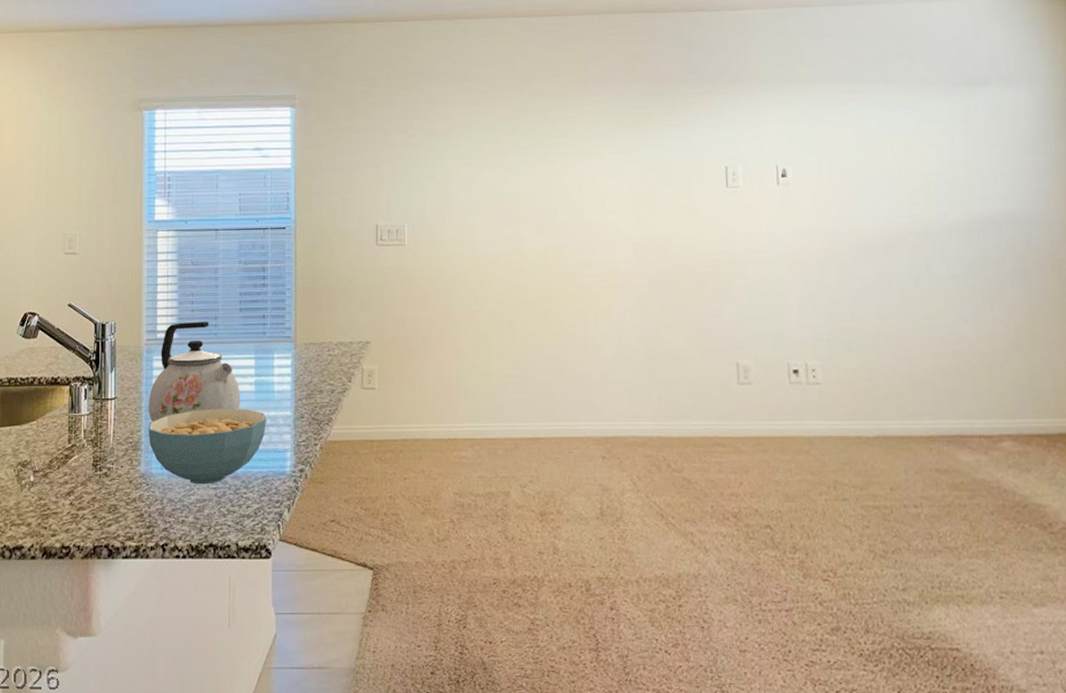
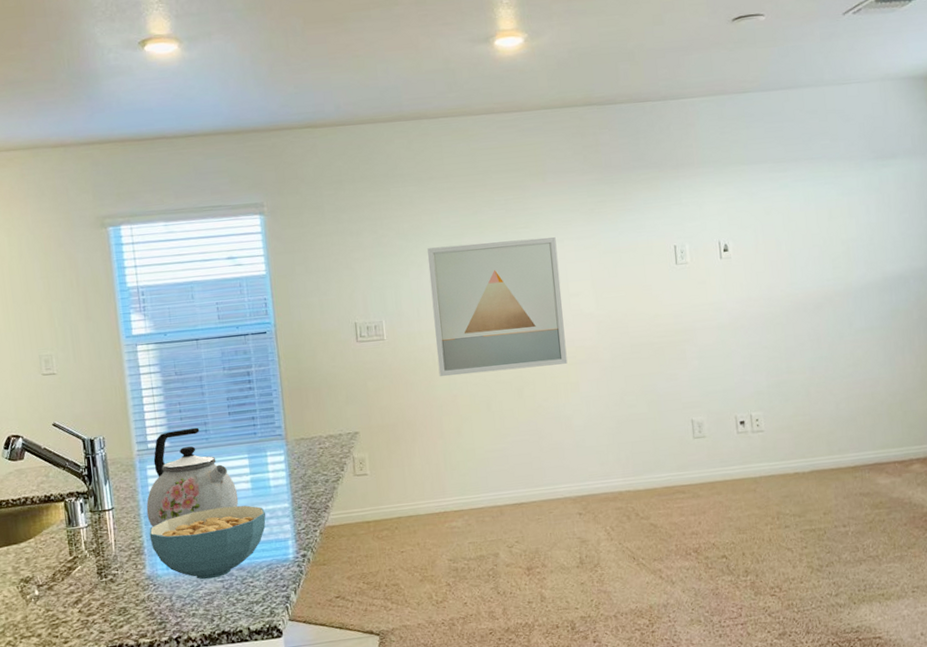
wall art: none [457,148,600,290] -> present [427,236,568,377]

